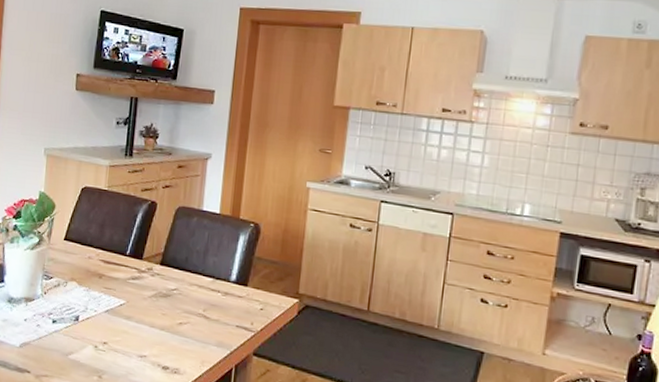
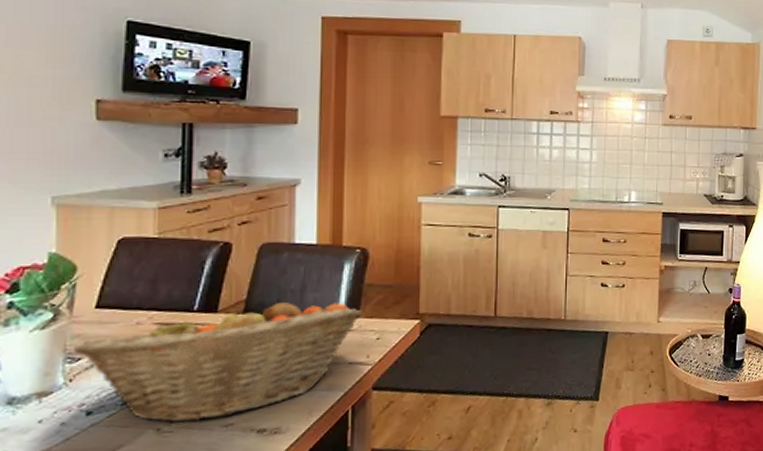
fruit basket: none [49,253,251,350] -> present [74,301,362,423]

